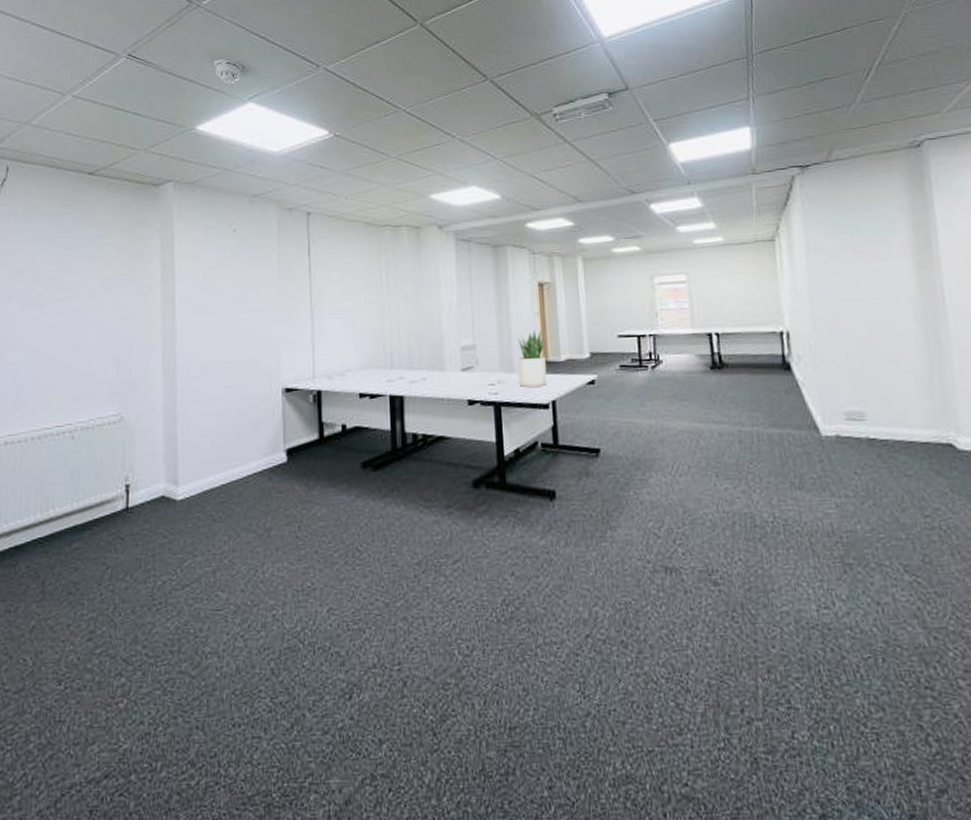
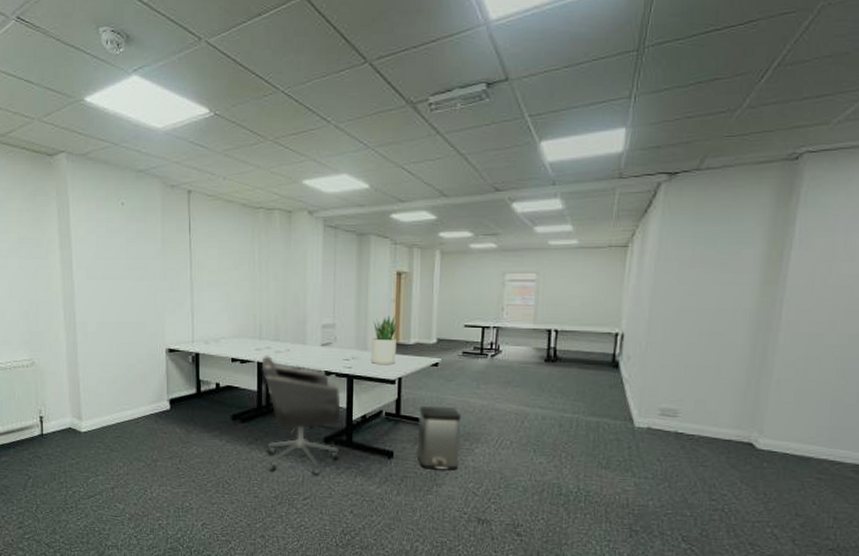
office chair: none [395,386,493,531] -> present [262,355,341,475]
pedal bin: none [579,431,633,510] -> present [417,405,462,470]

